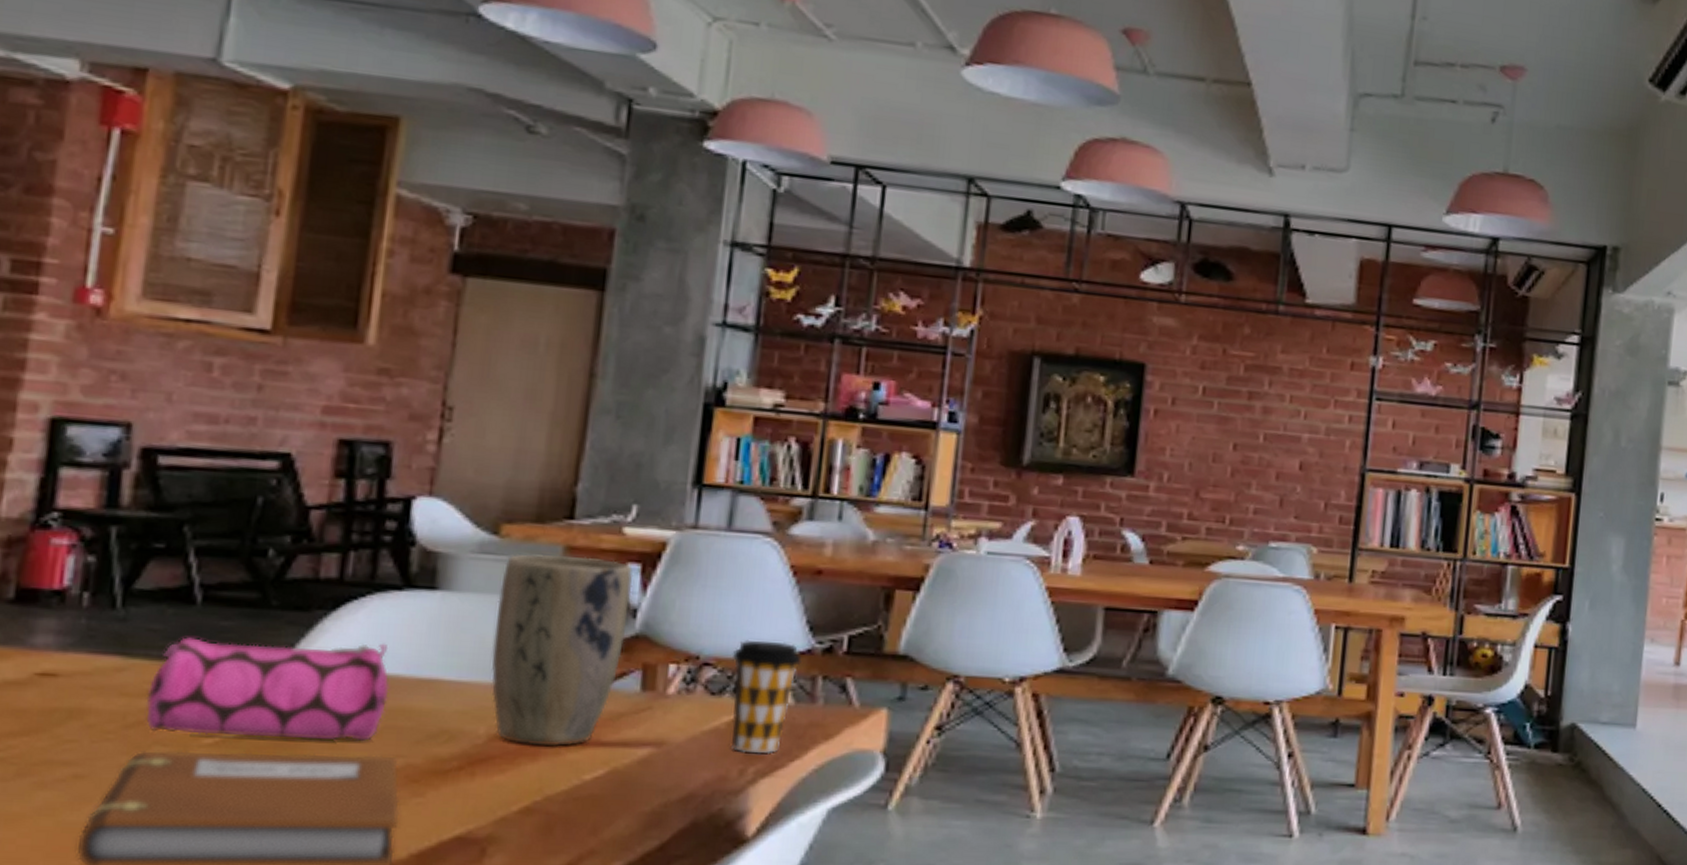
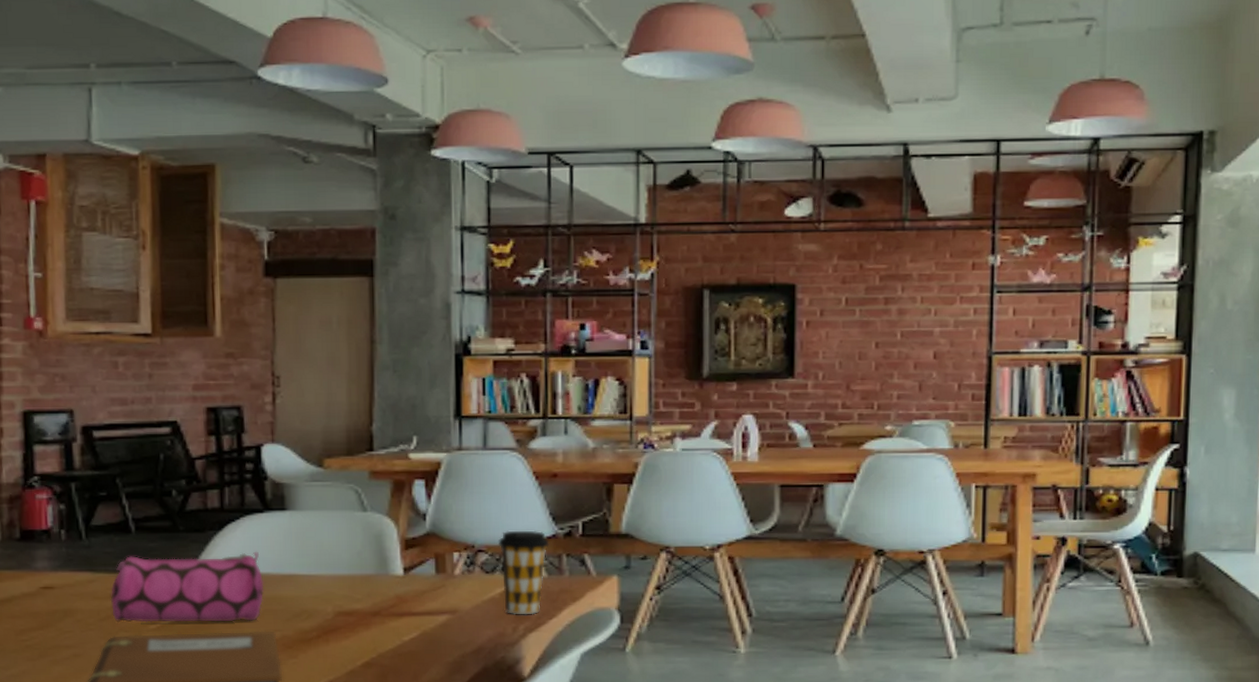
plant pot: present [491,553,634,747] -> none [328,478,421,618]

